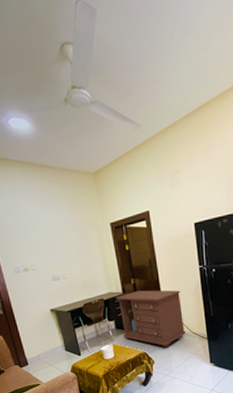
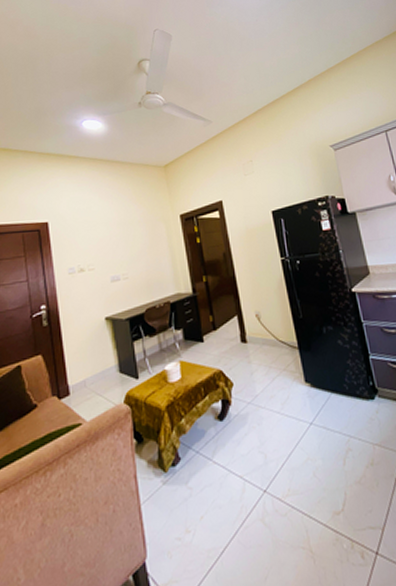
dresser: present [115,290,186,347] -> none [184,287,271,362]

